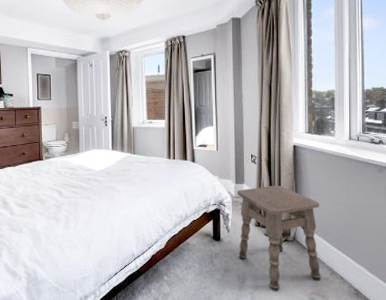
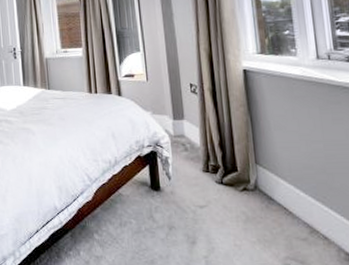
side table: present [237,185,321,291] -> none [176,119,298,255]

